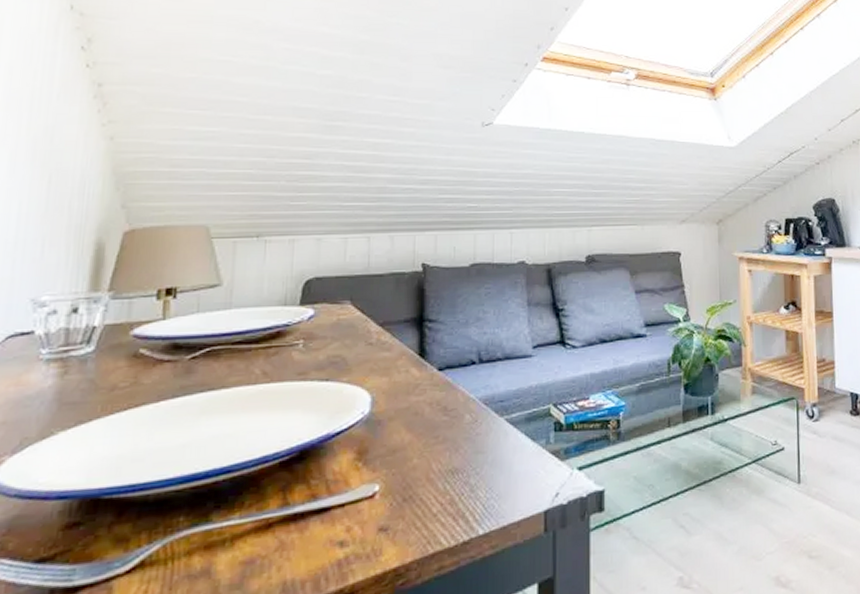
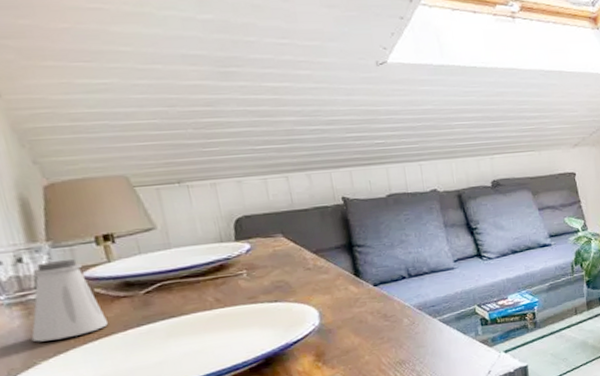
saltshaker: none [57,312,142,408] -> present [31,259,108,342]

